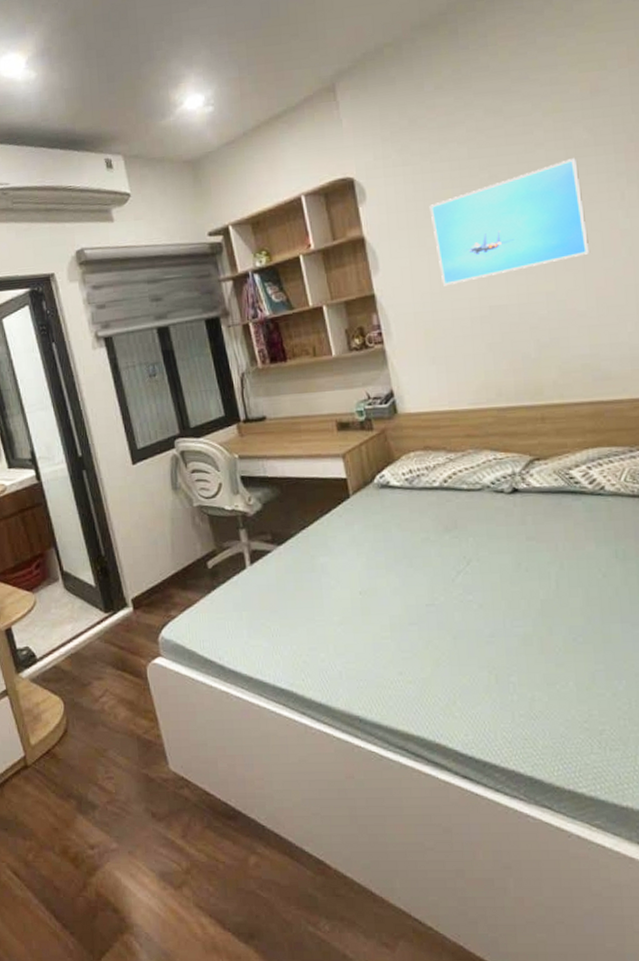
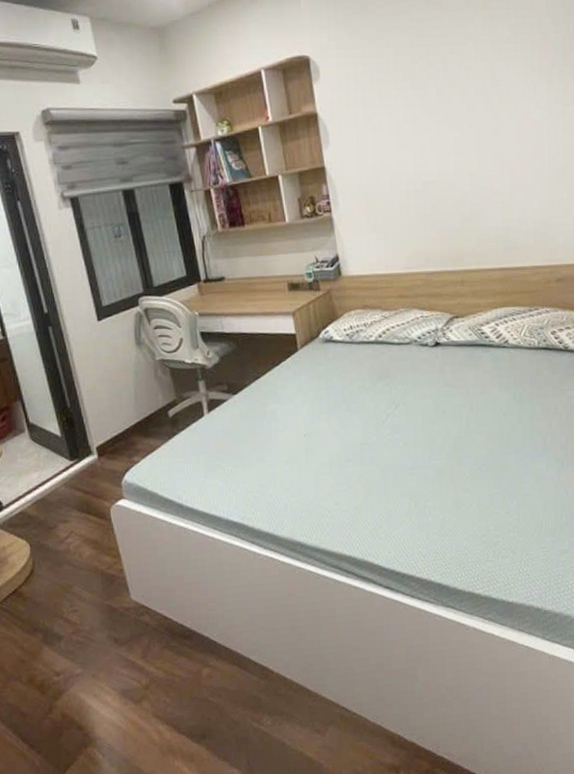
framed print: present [429,157,589,286] -> none [375,52,506,162]

